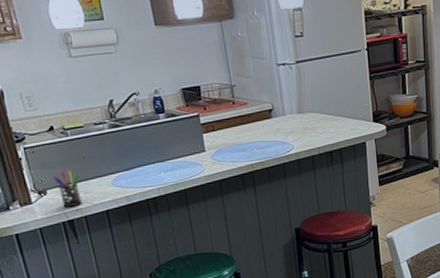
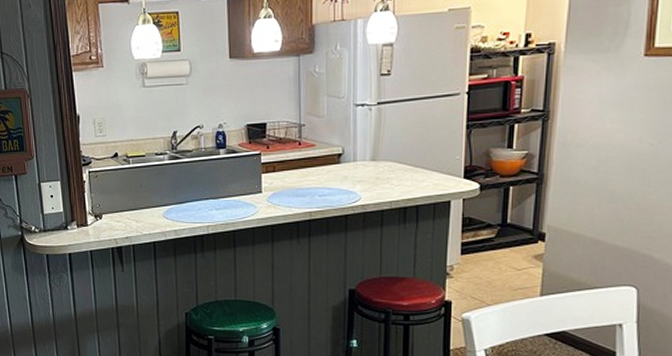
pen holder: present [53,170,82,207] -> none [110,197,135,233]

